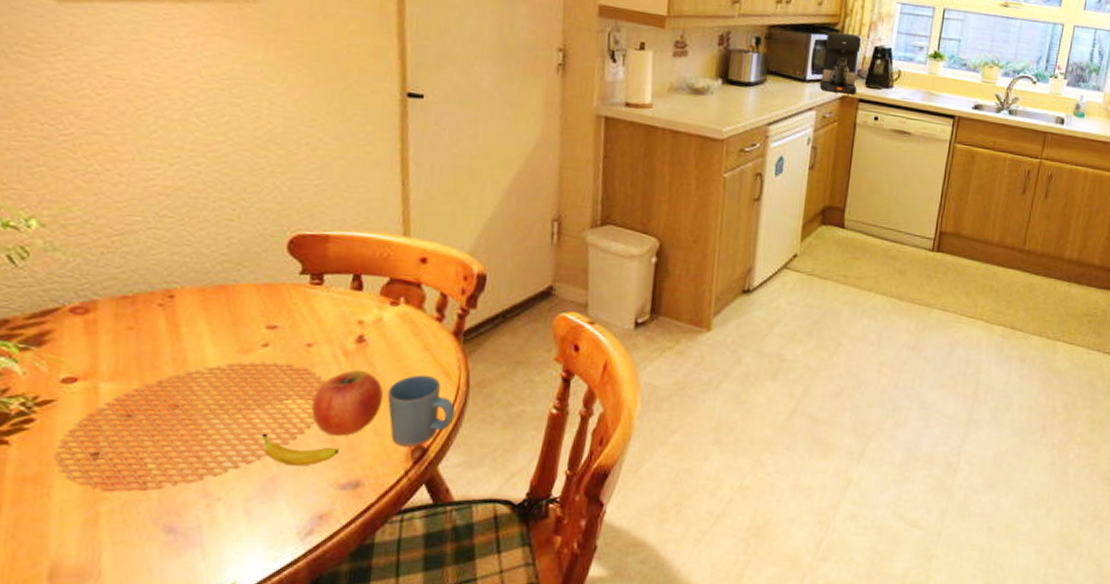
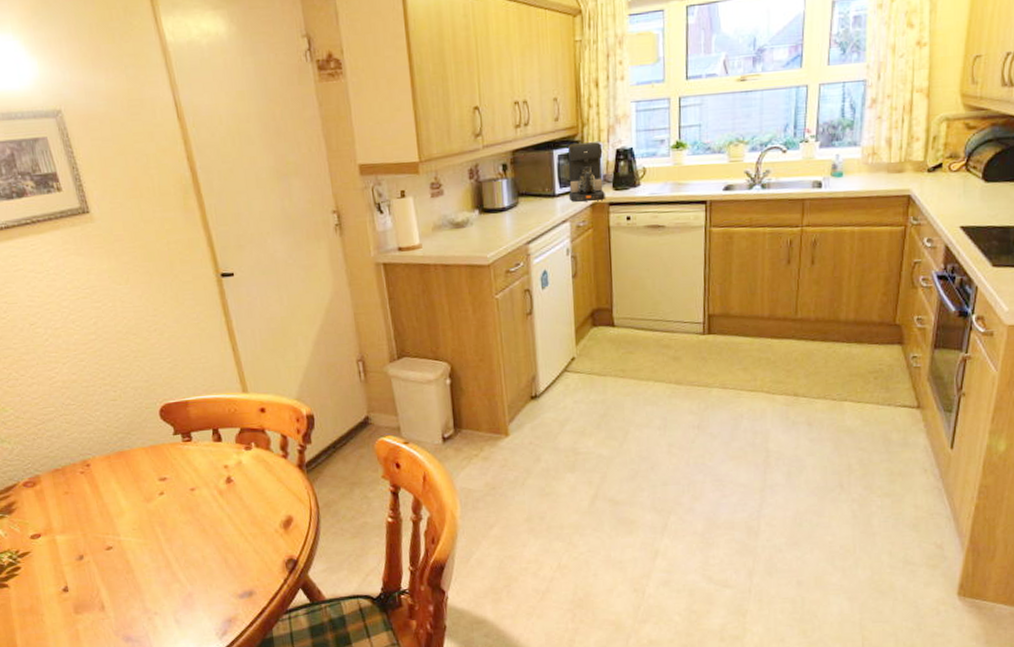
place mat: present [54,361,326,491] -> none [38,505,211,614]
fruit: present [262,433,339,466] -> none [174,561,232,584]
fruit: present [312,369,384,436] -> none [204,504,256,558]
mug: present [387,374,456,447] -> none [258,502,313,561]

